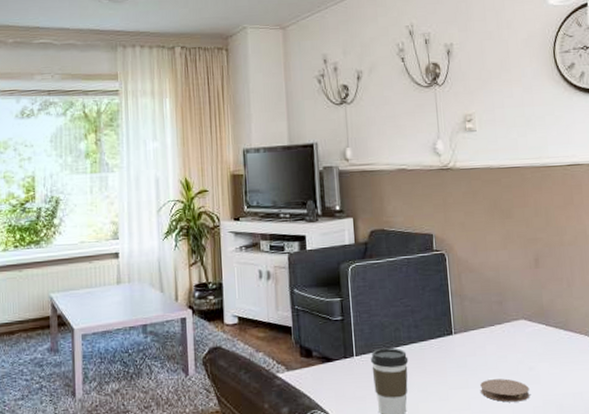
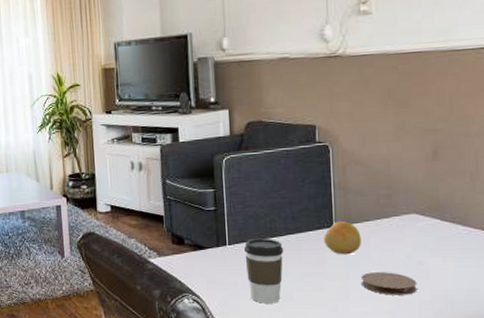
fruit: none [444,328,479,363] -> present [324,221,361,255]

